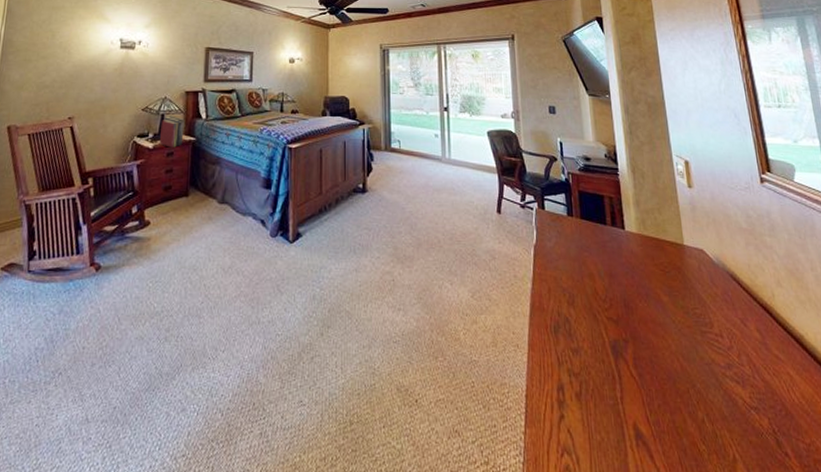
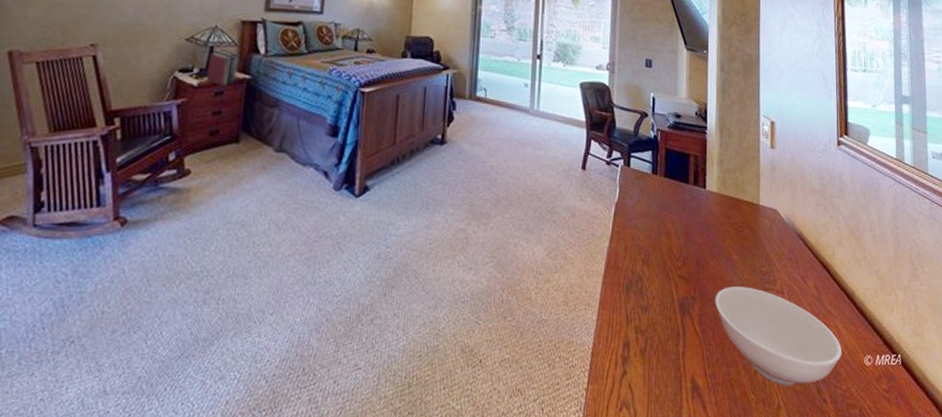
bowl: none [648,329,799,437] -> present [714,286,841,386]

